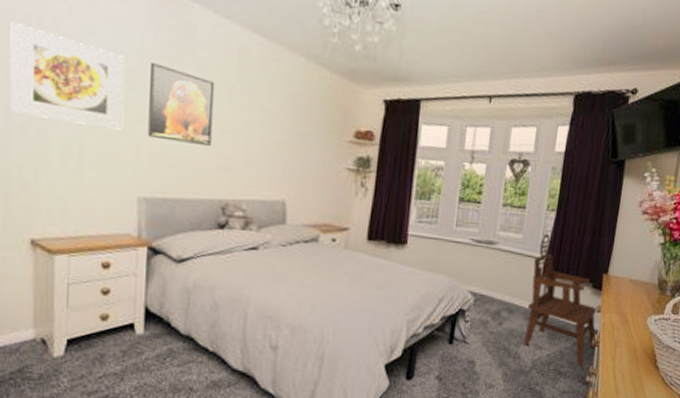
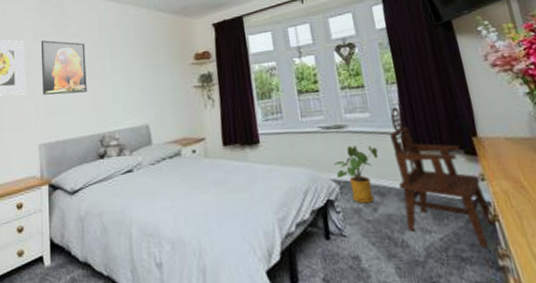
house plant: none [474,262,519,317] -> present [333,145,379,204]

